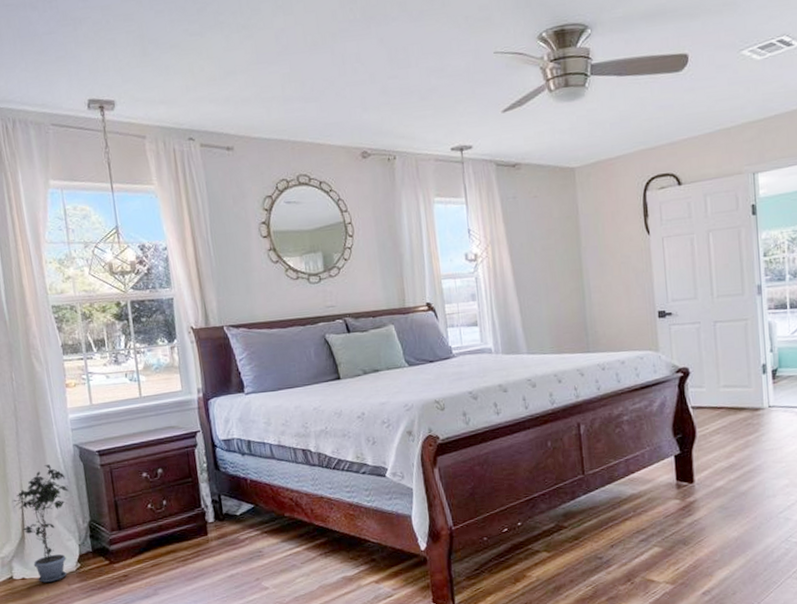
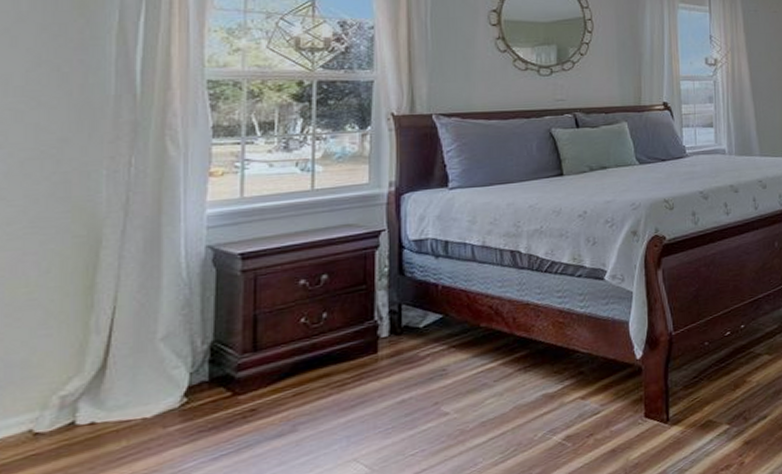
potted plant: present [13,465,69,583] -> none [98,271,188,427]

